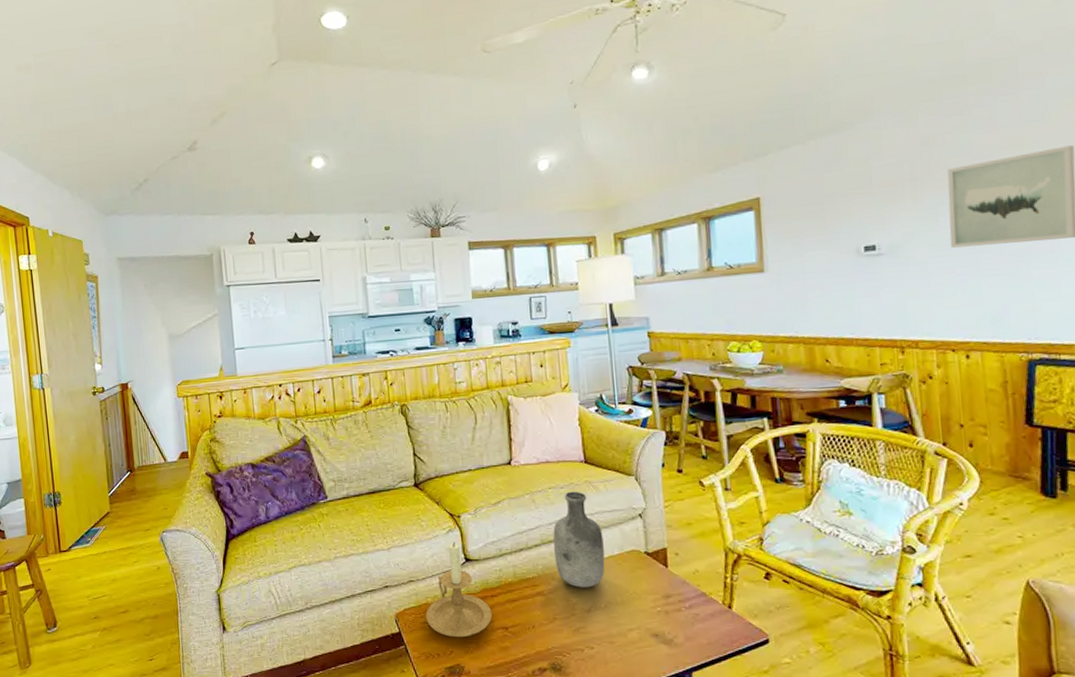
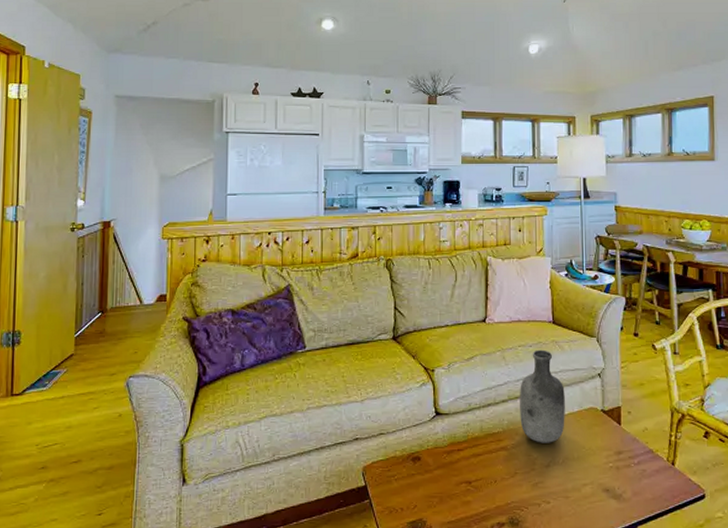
candle holder: present [426,542,493,638] -> none [393,395,457,492]

